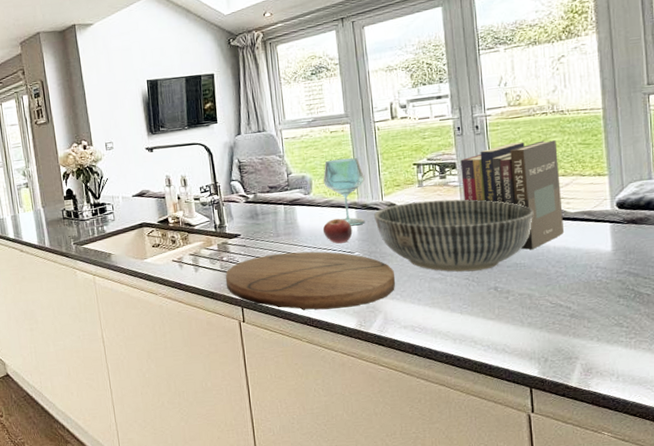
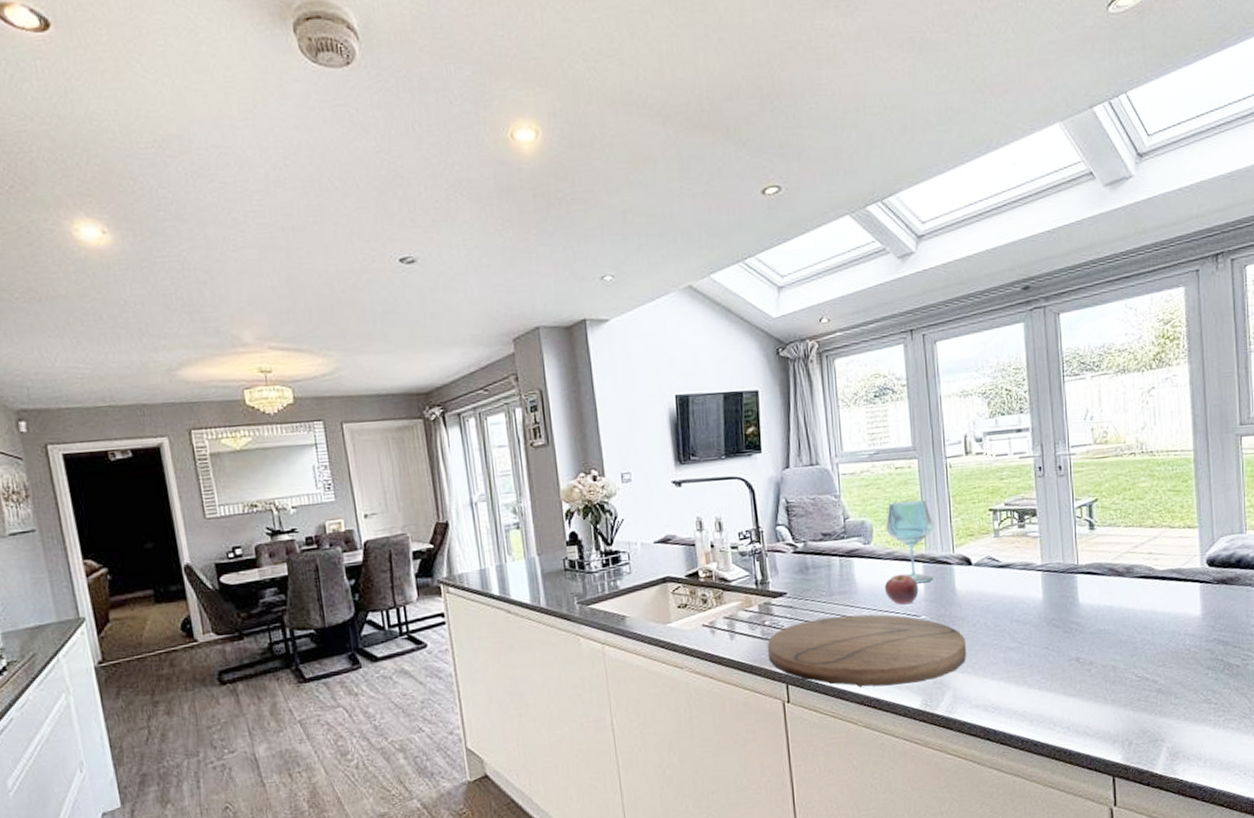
bowl: present [373,199,534,272] -> none [943,552,1120,640]
books: present [460,140,564,250] -> none [1041,485,1151,613]

